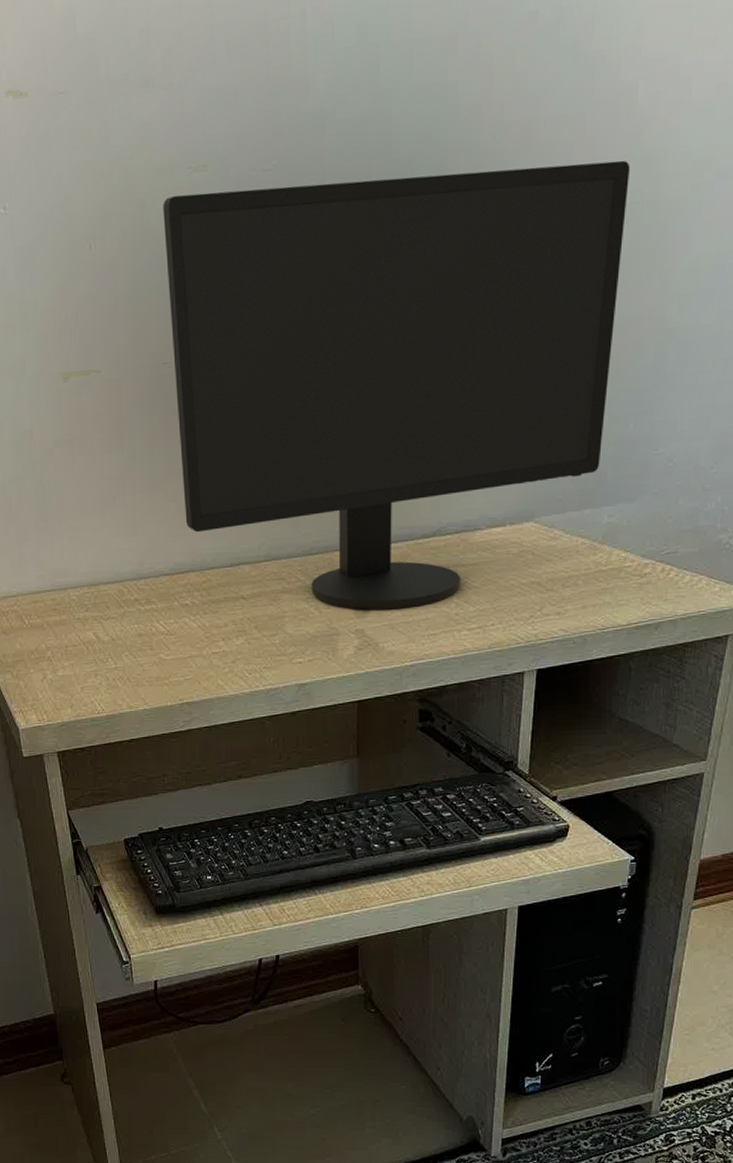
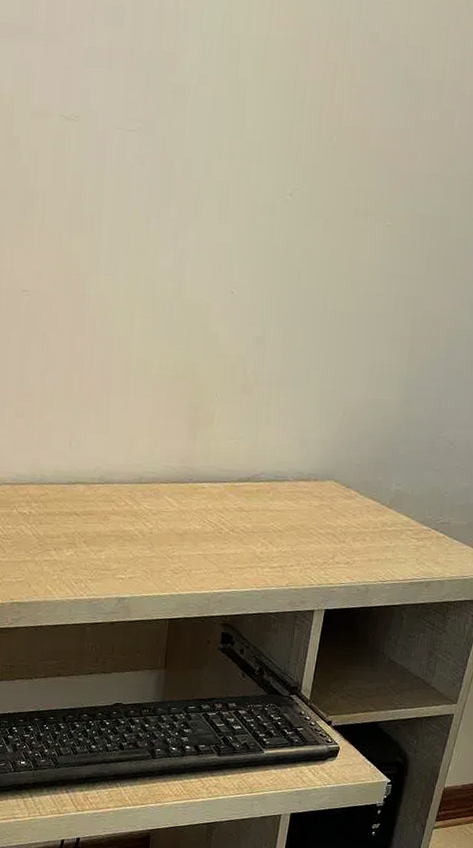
computer monitor: present [163,160,631,610] -> none [30,138,443,542]

